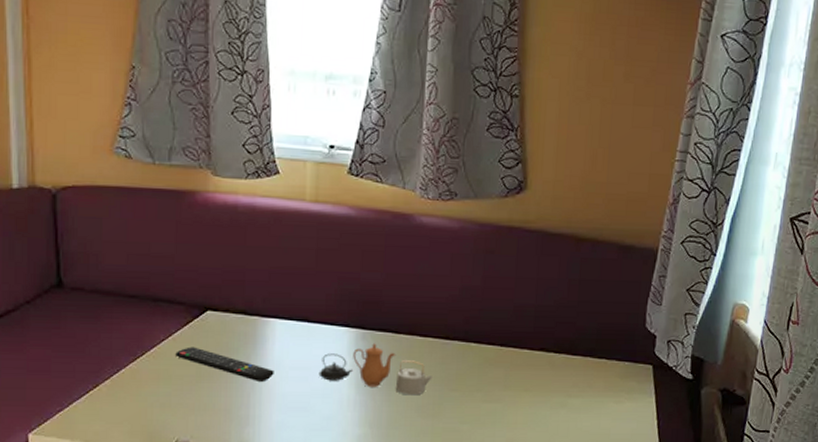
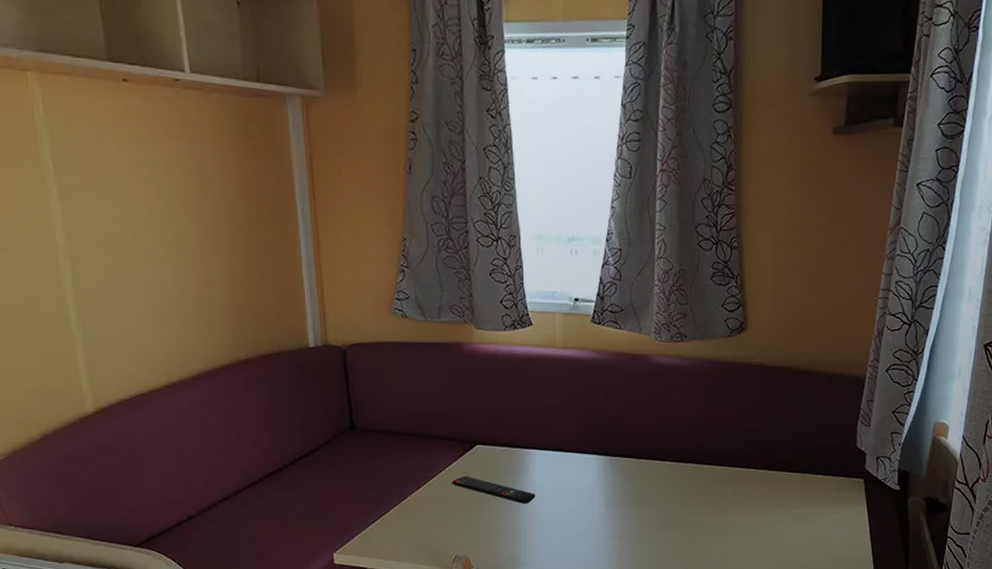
teapot: present [318,343,432,396] -> none [573,468,671,512]

